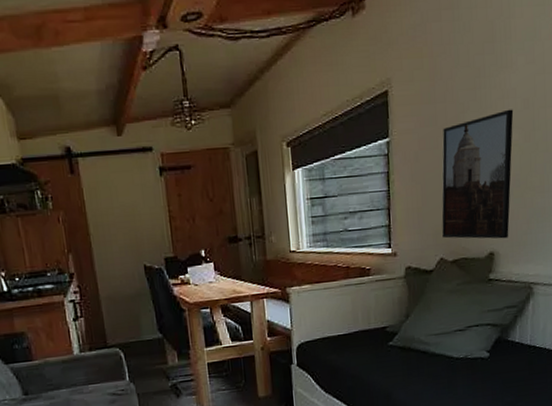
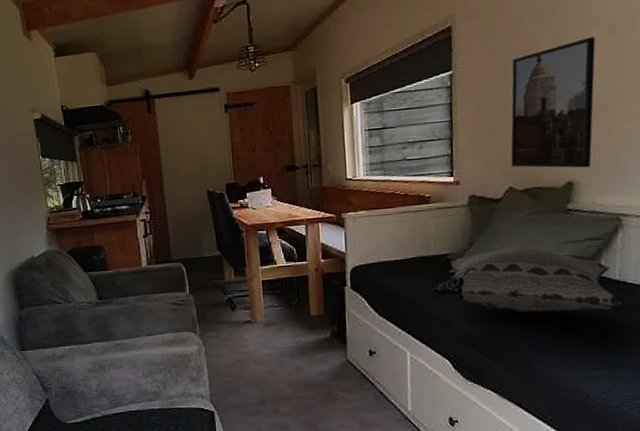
decorative pillow: none [372,316,533,381] -> present [431,246,623,313]

